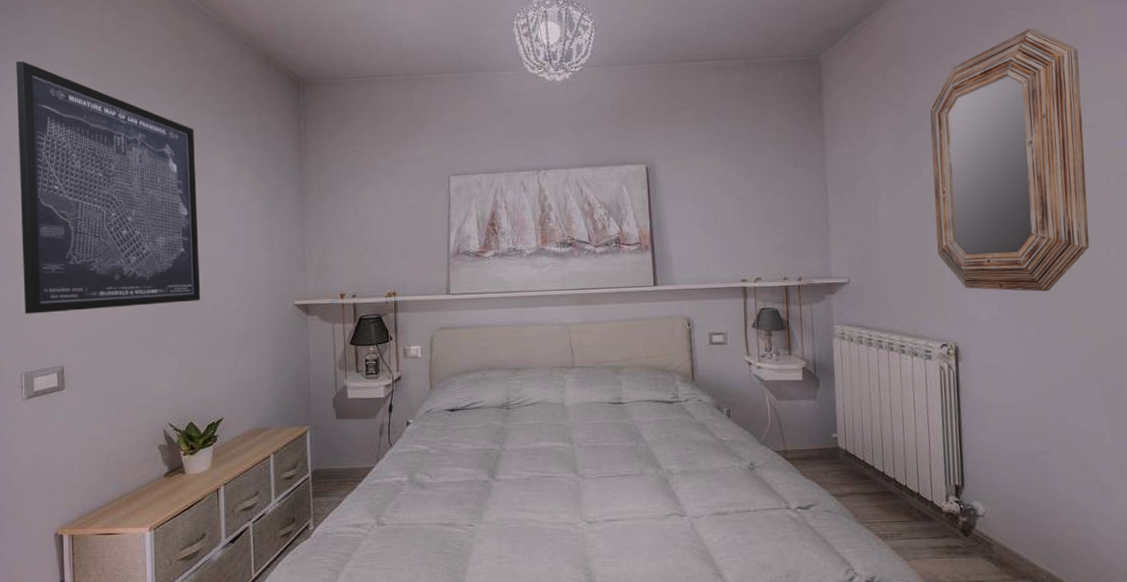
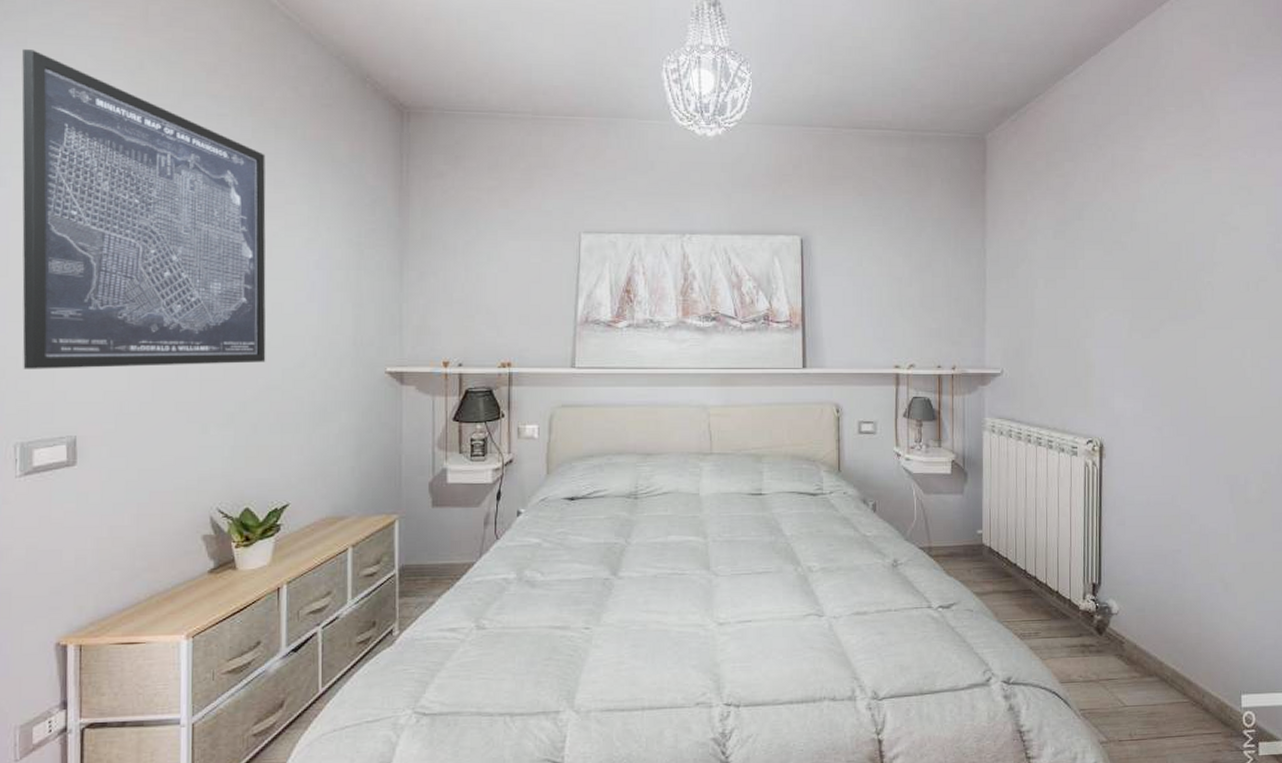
home mirror: present [930,28,1090,292] -> none [1088,126,1229,391]

